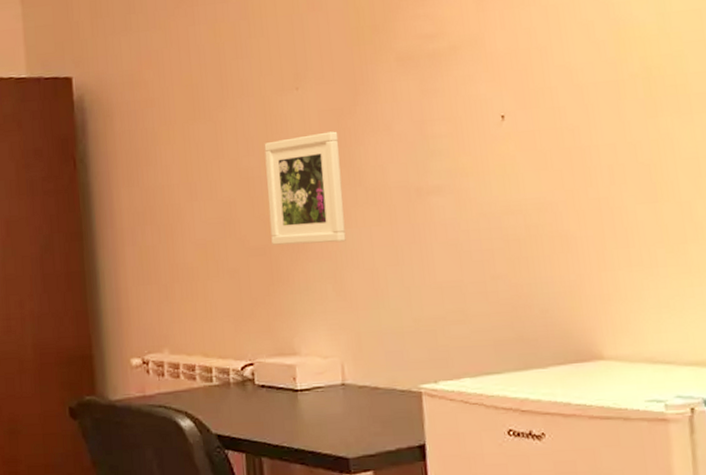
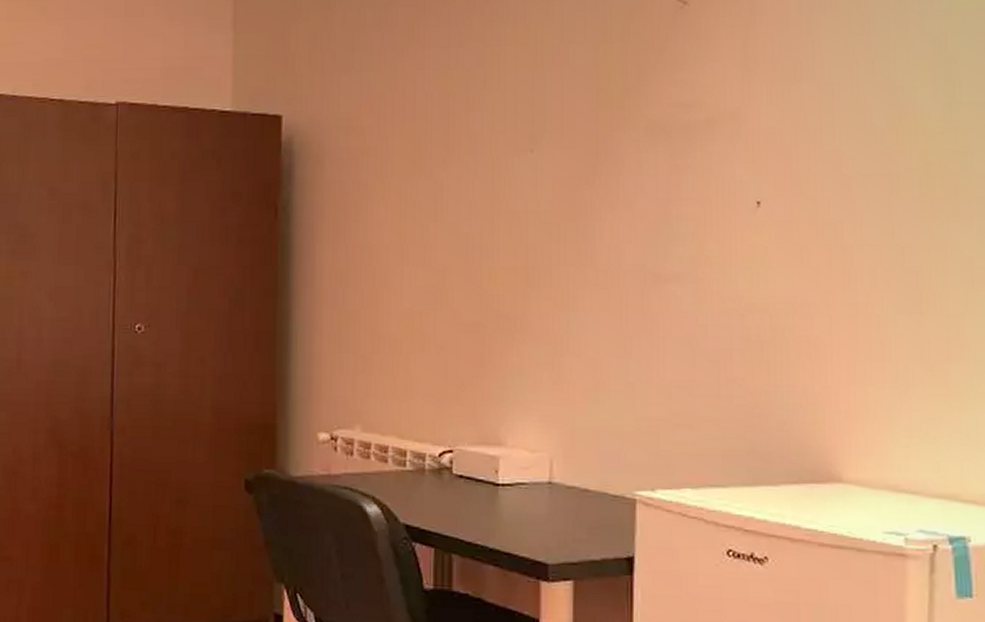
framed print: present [264,131,346,245] -> none [486,202,572,326]

